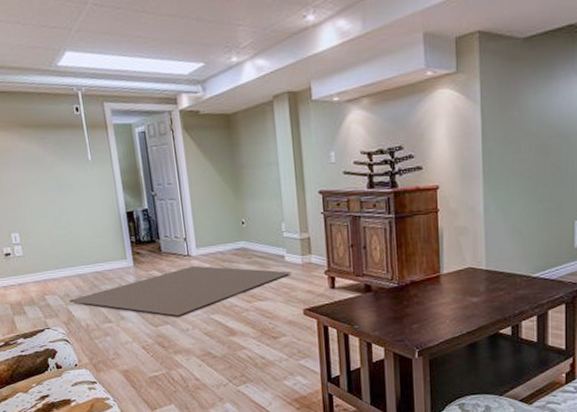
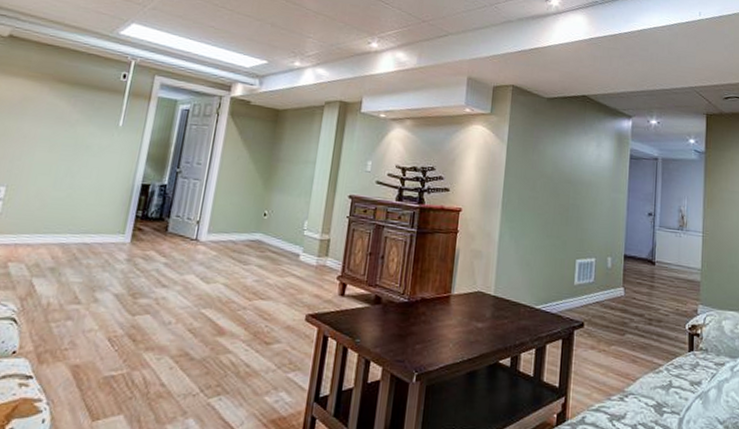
area rug: present [69,265,292,316] -> none [37,251,303,306]

